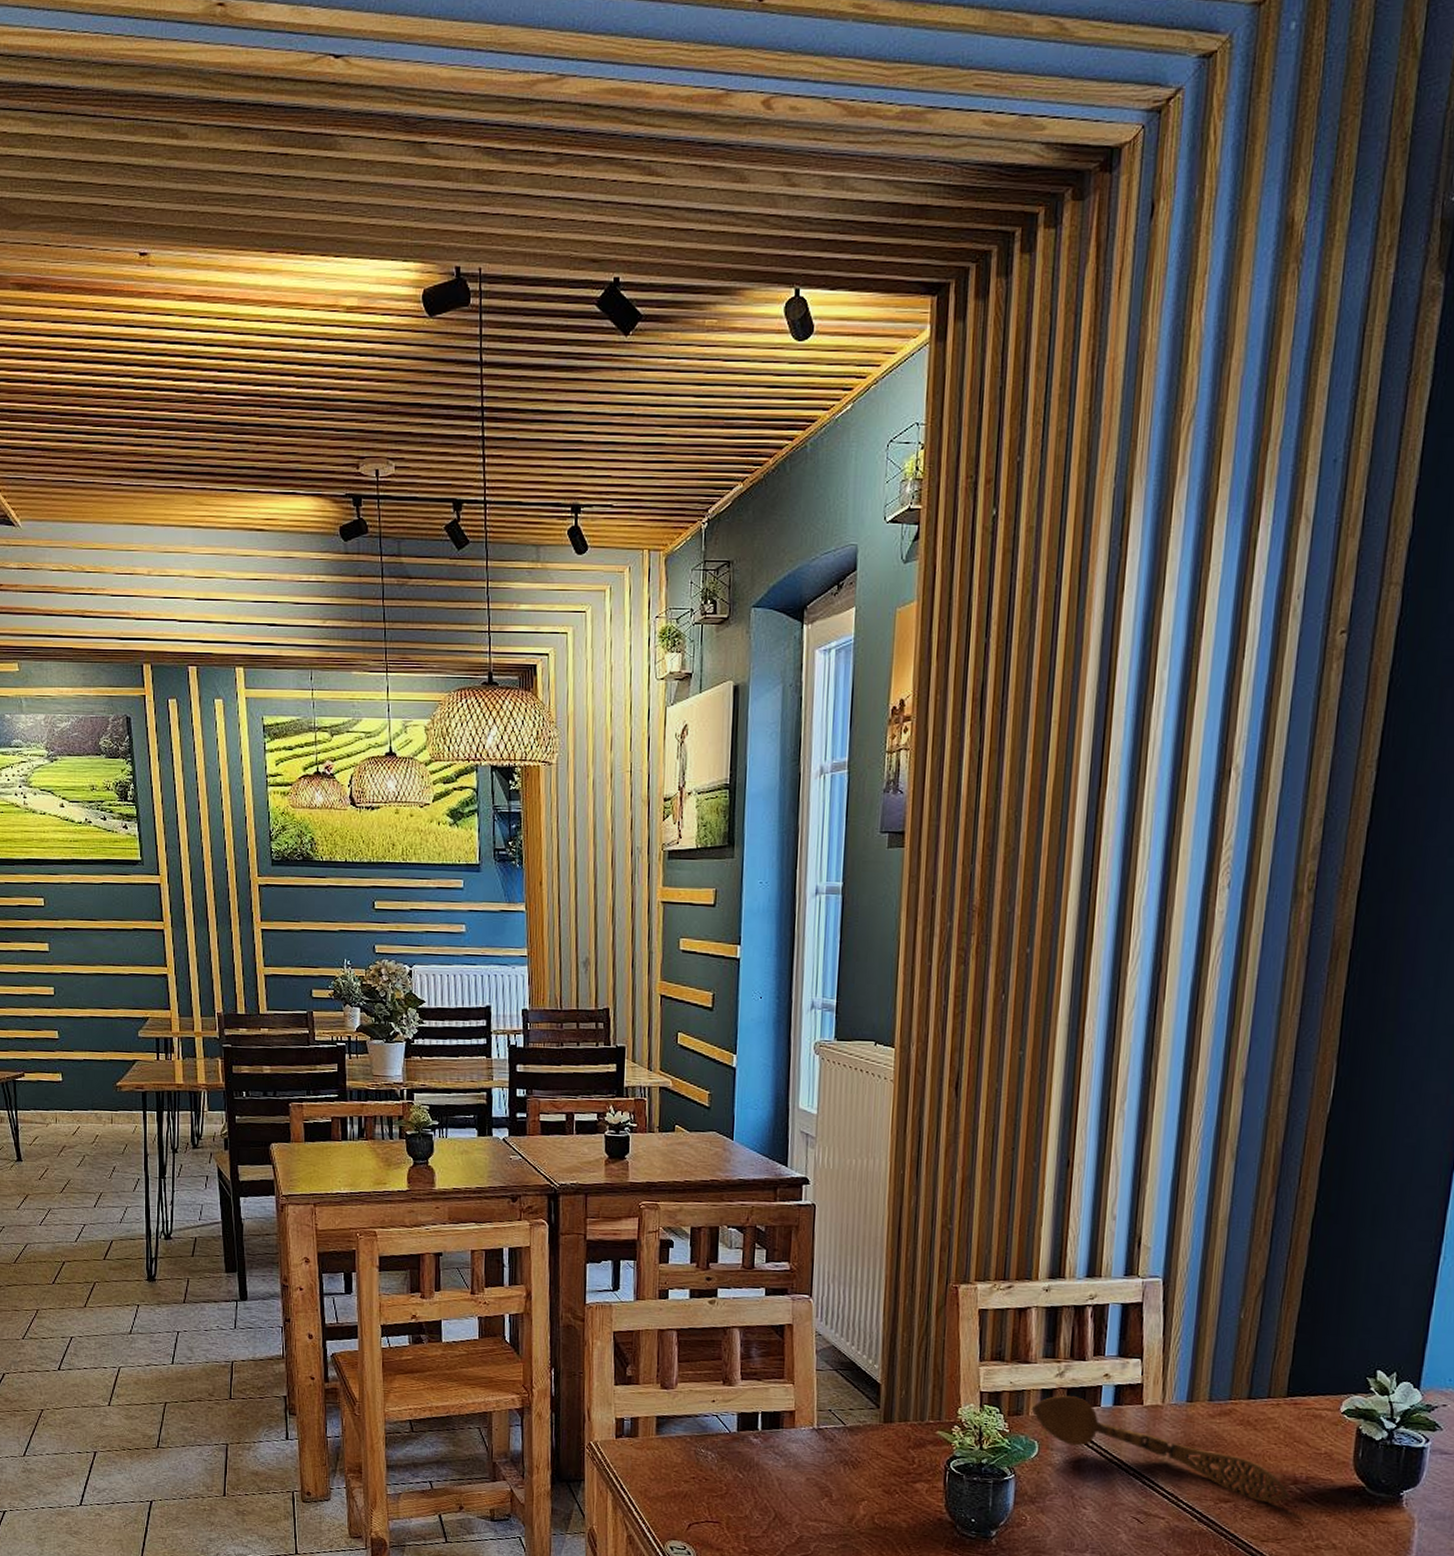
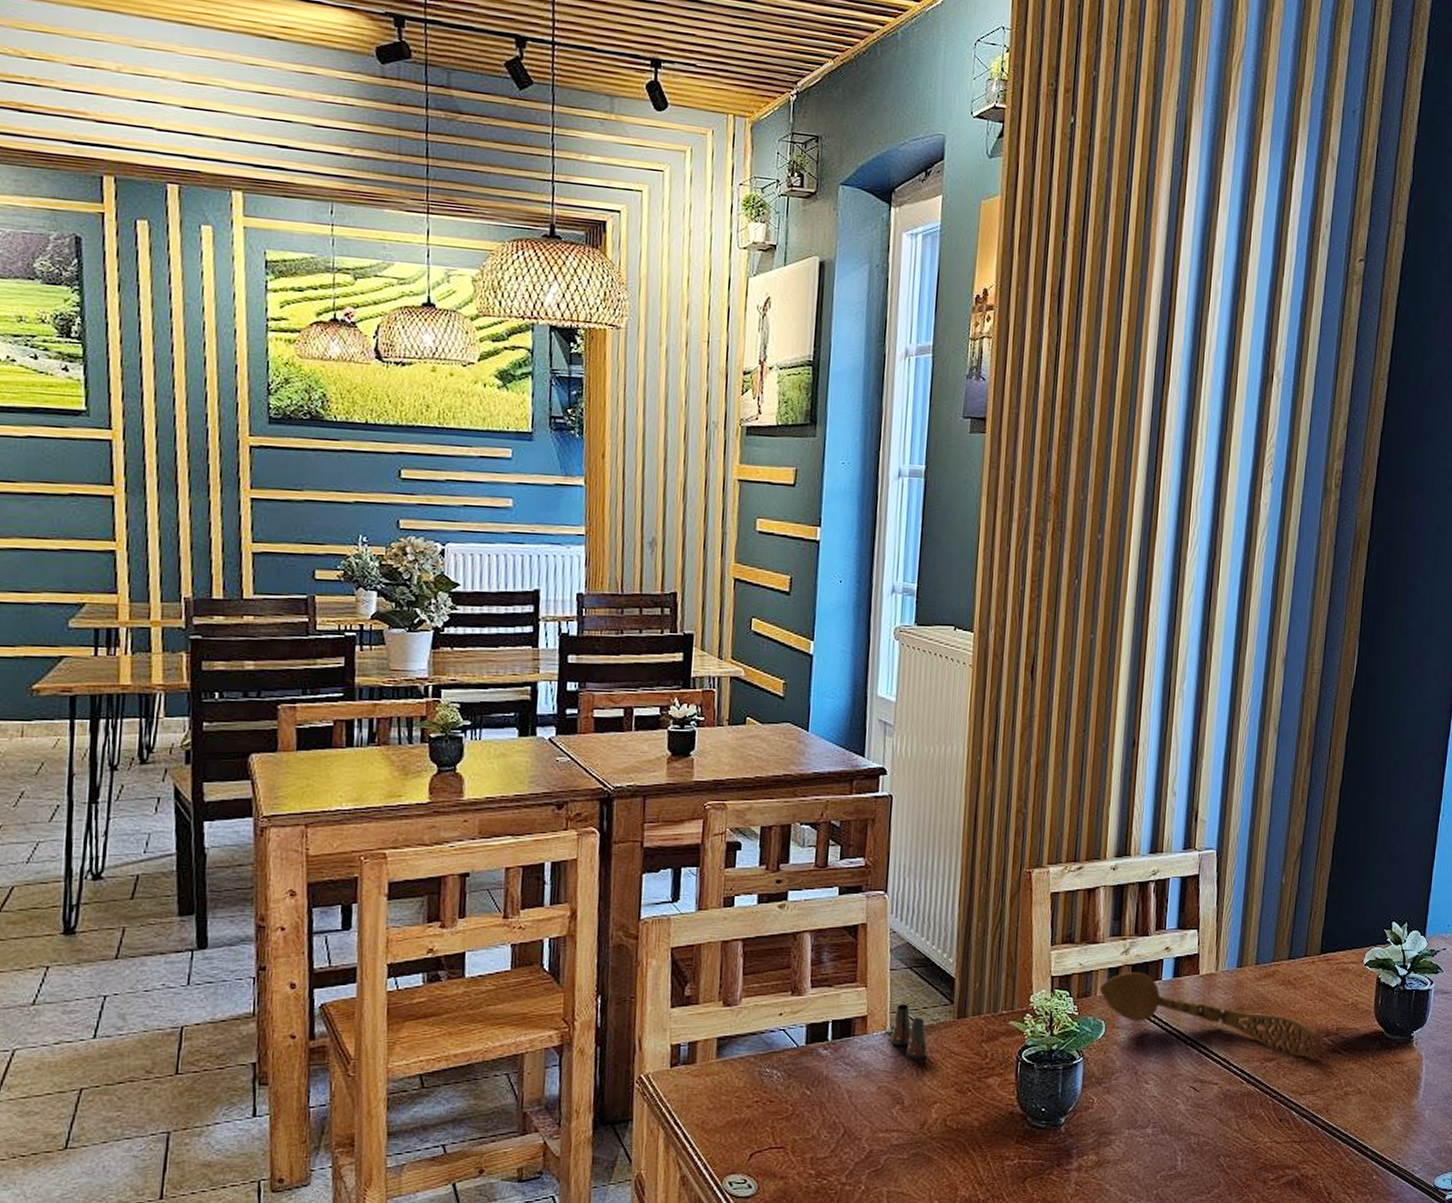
salt shaker: none [815,1403,854,1458] -> present [888,1003,927,1060]

